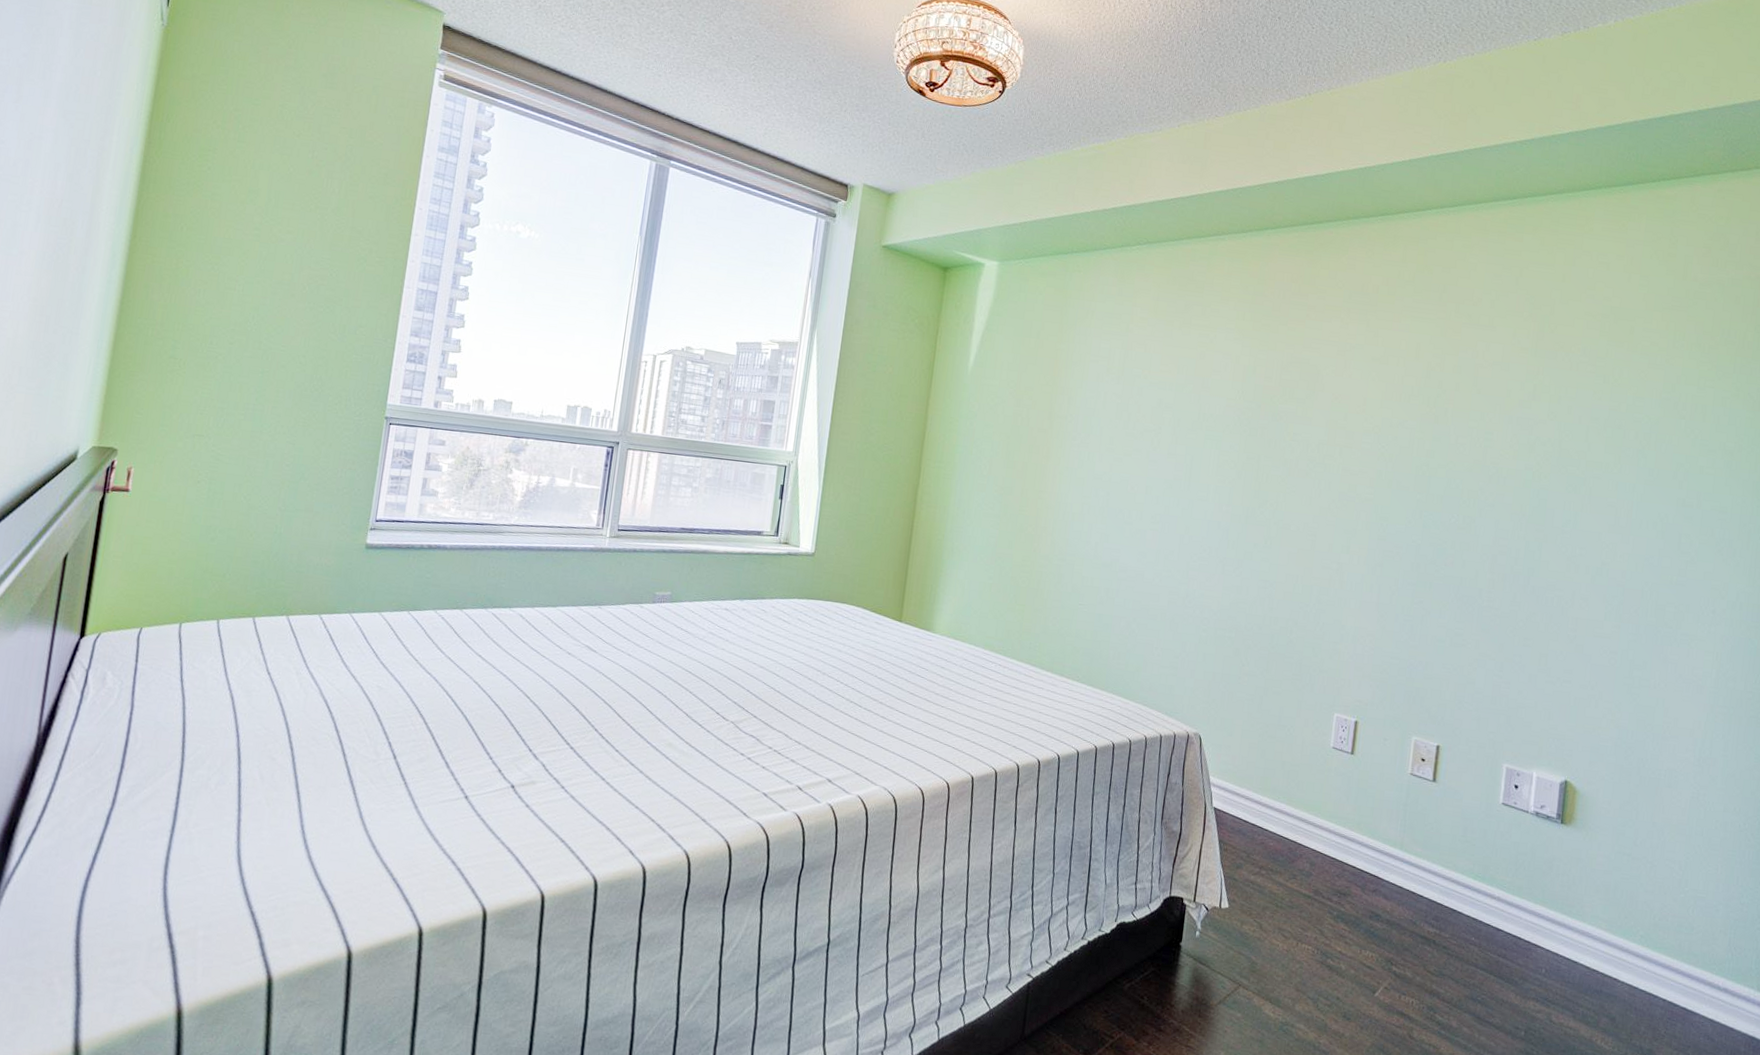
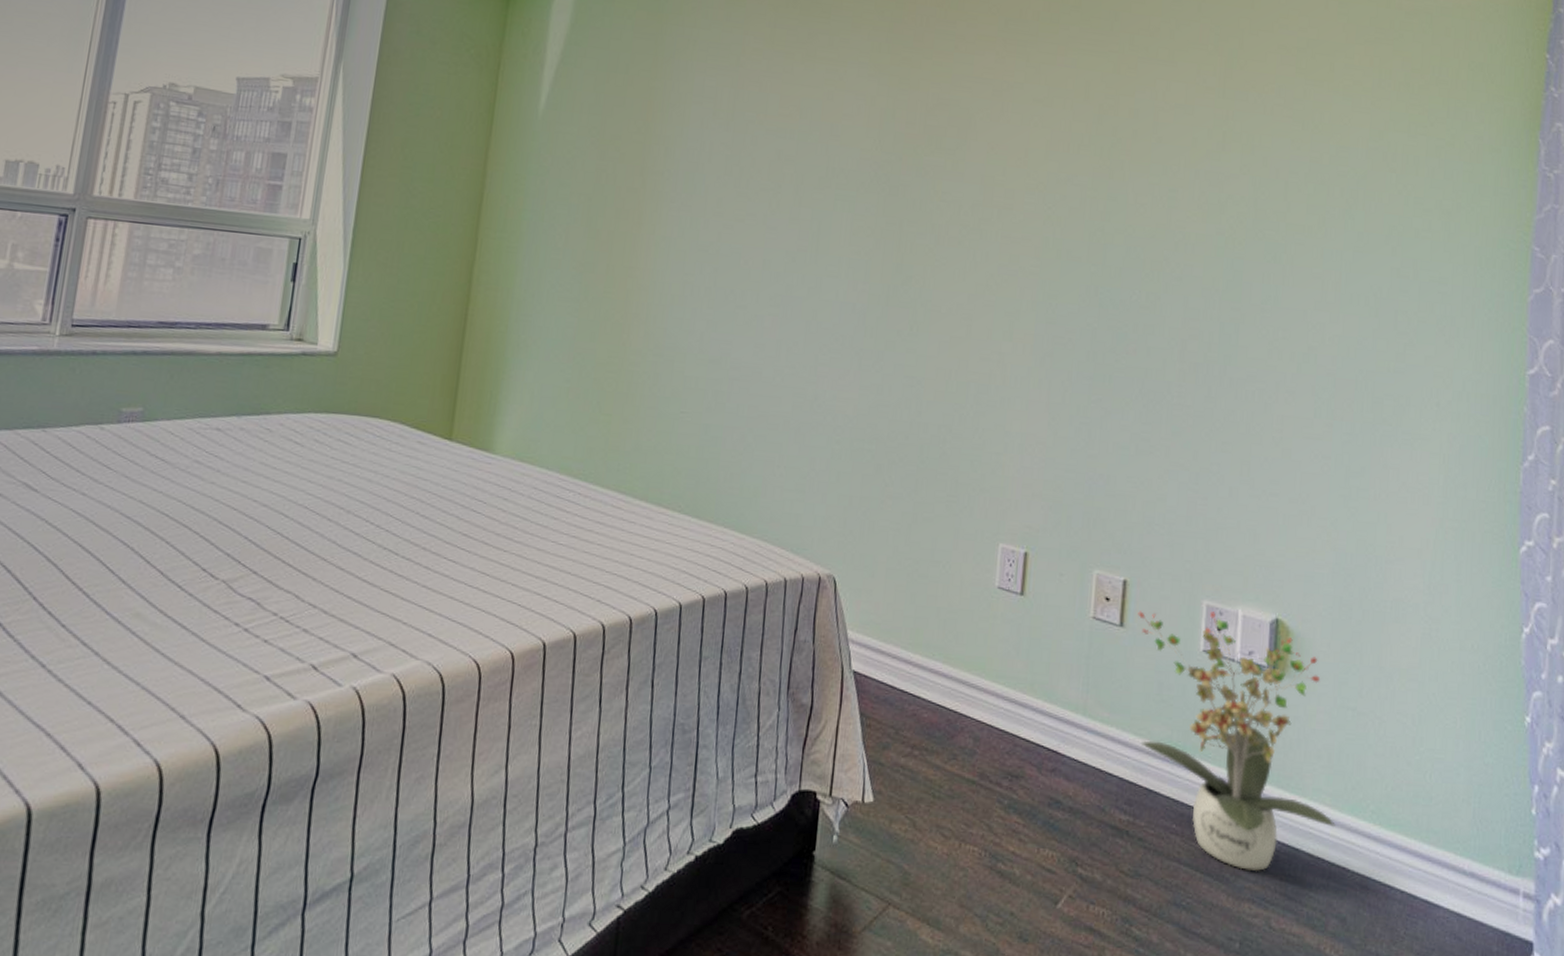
potted plant: none [1447,770,1609,977] -> present [1138,611,1335,871]

